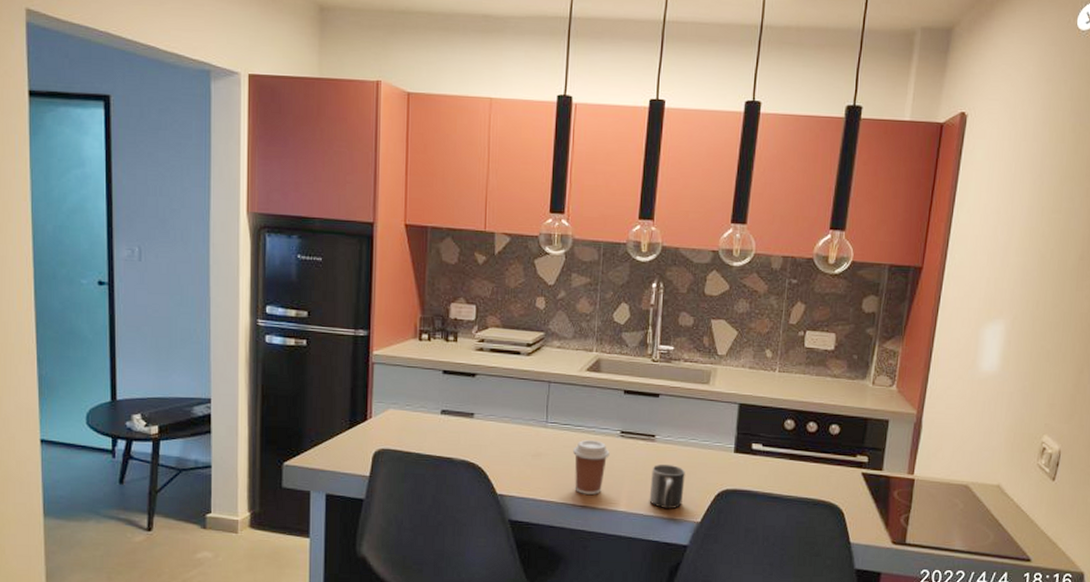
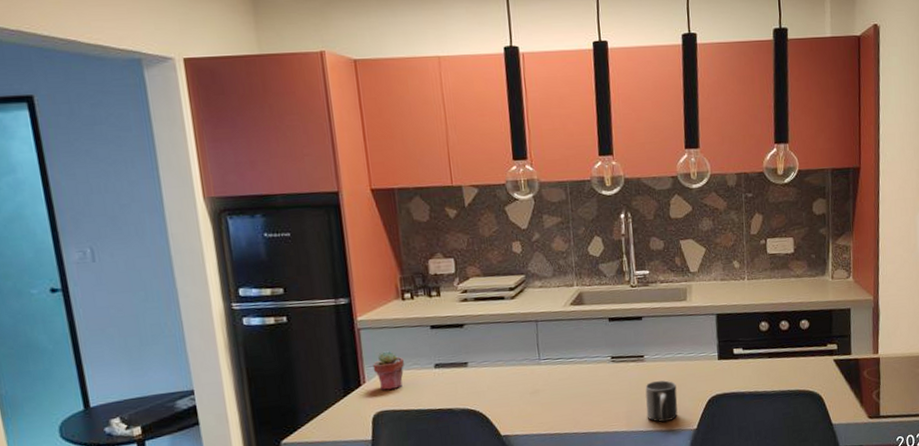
potted succulent: none [381,389,412,429] -> present [372,351,404,391]
coffee cup: present [572,440,610,495] -> none [568,369,604,422]

